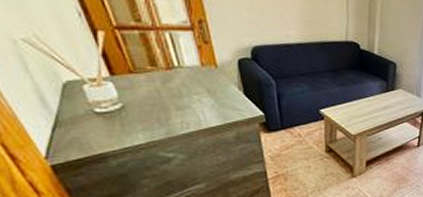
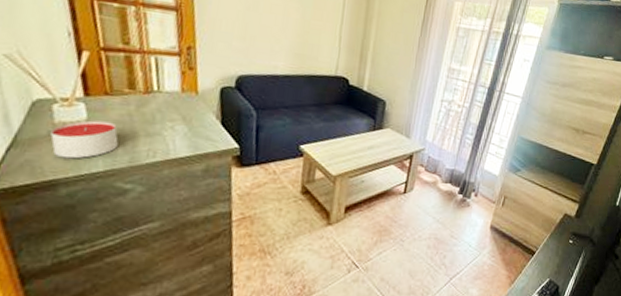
candle: none [88,98,153,134] -> present [50,120,119,159]

